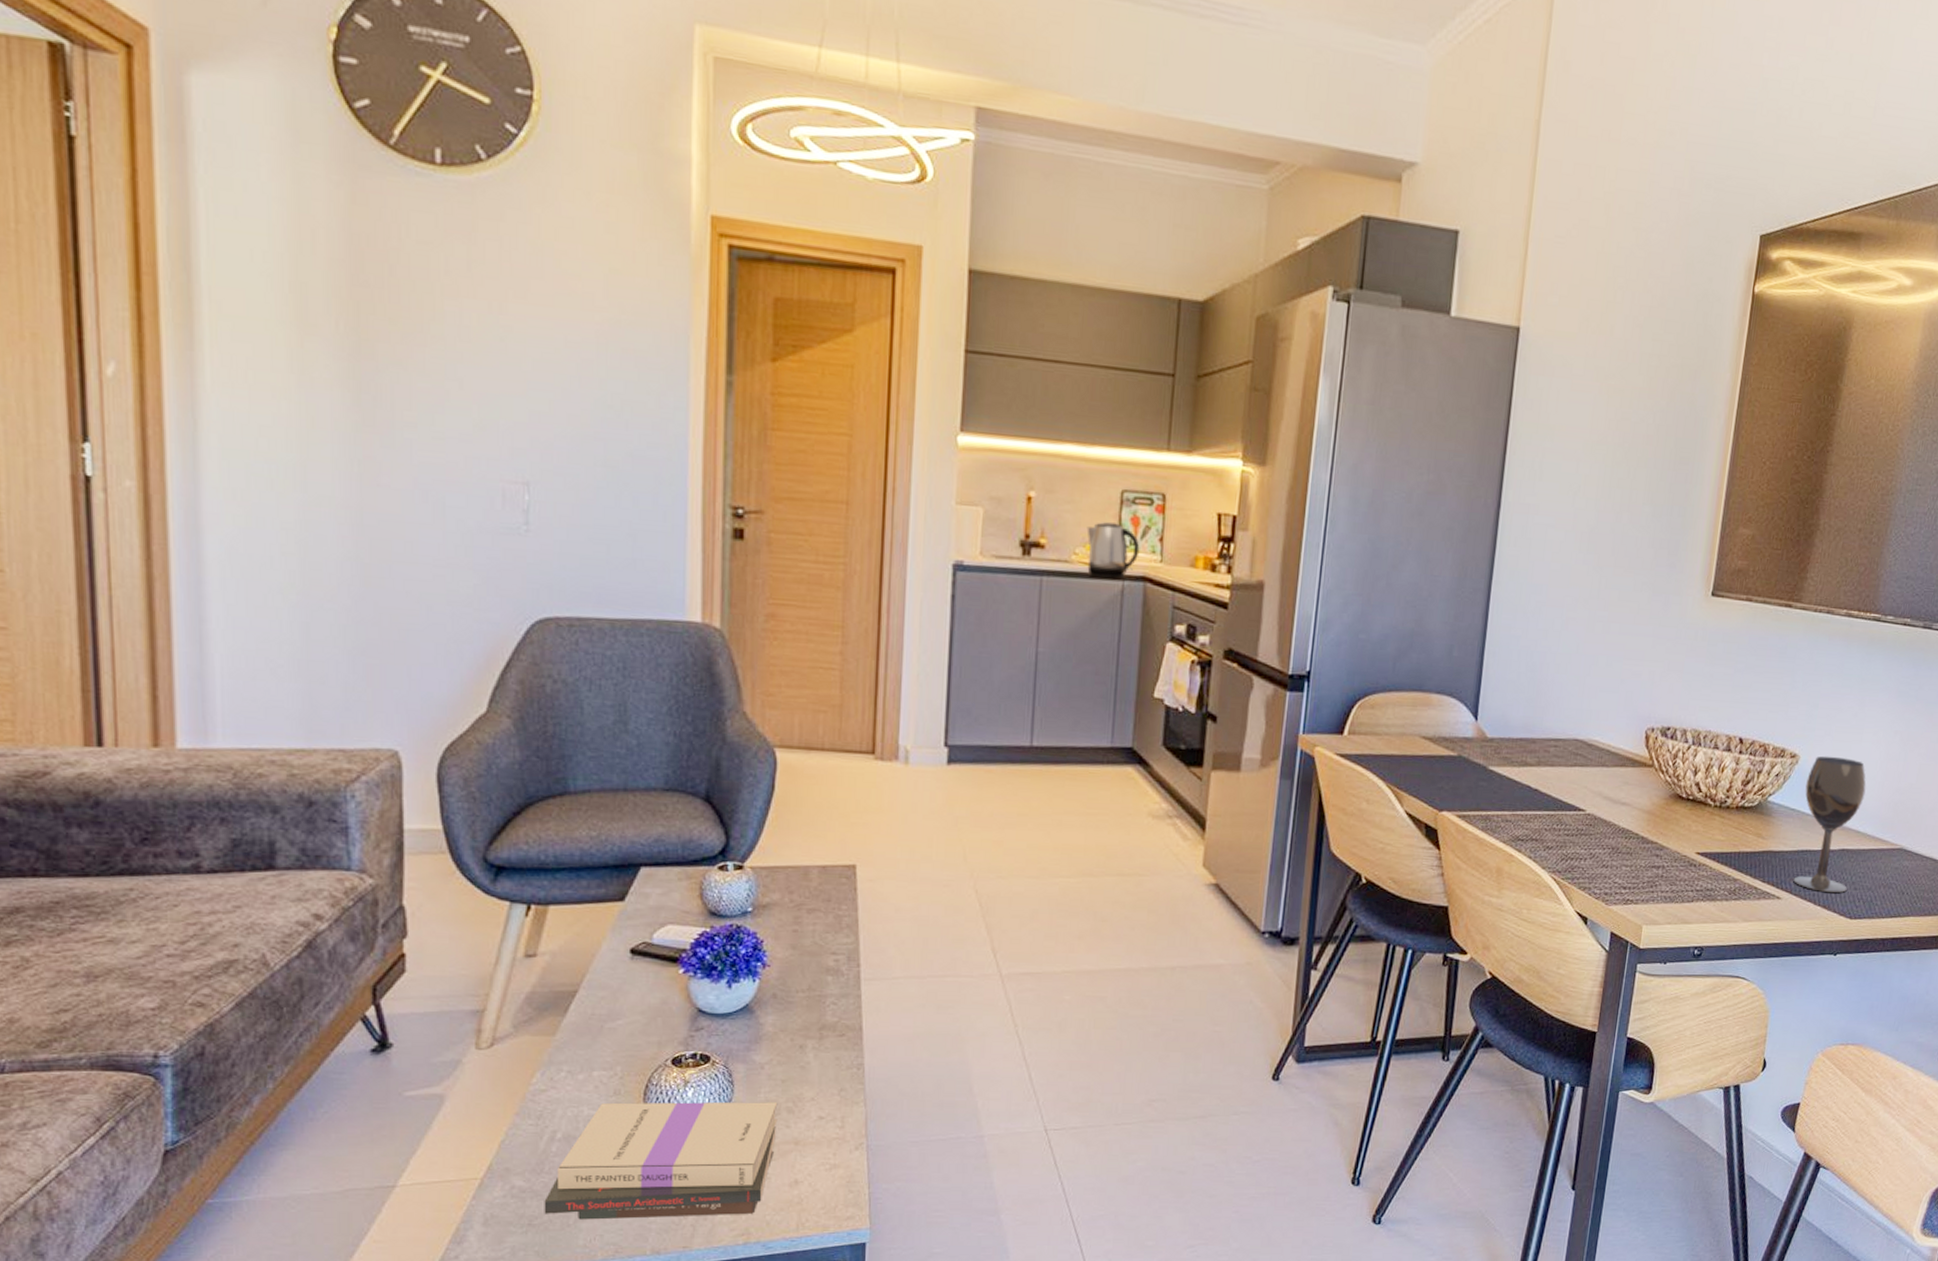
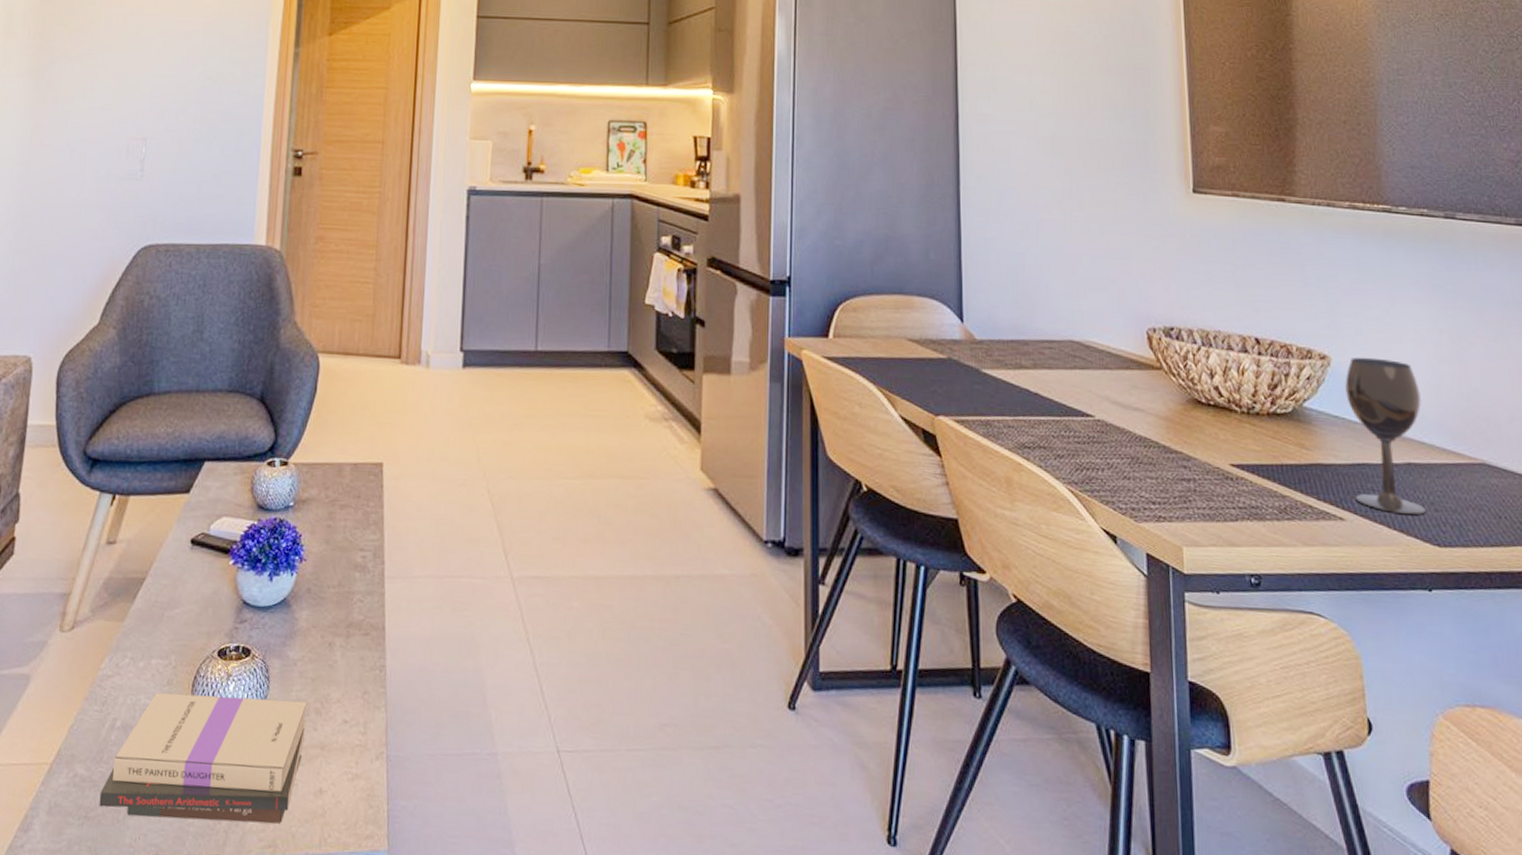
kettle: present [1087,522,1140,581] -> none [579,148,626,199]

